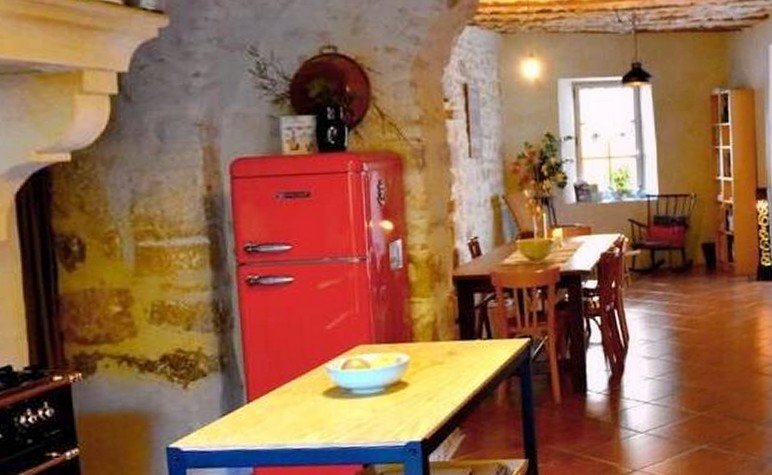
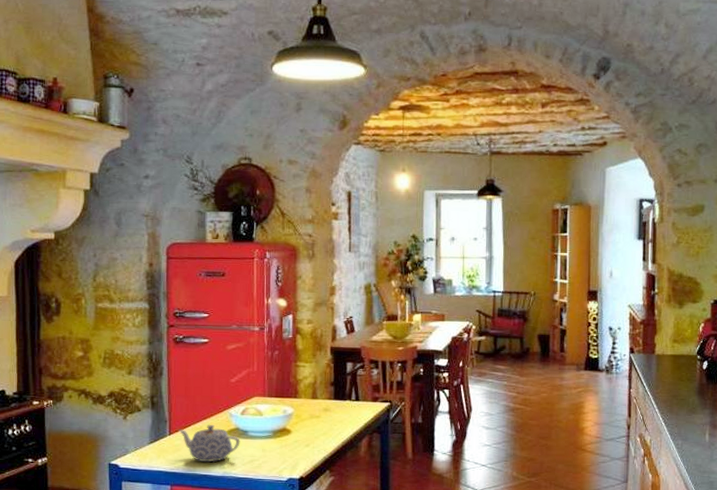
teapot: none [260,385,343,434] -> present [178,425,240,463]

